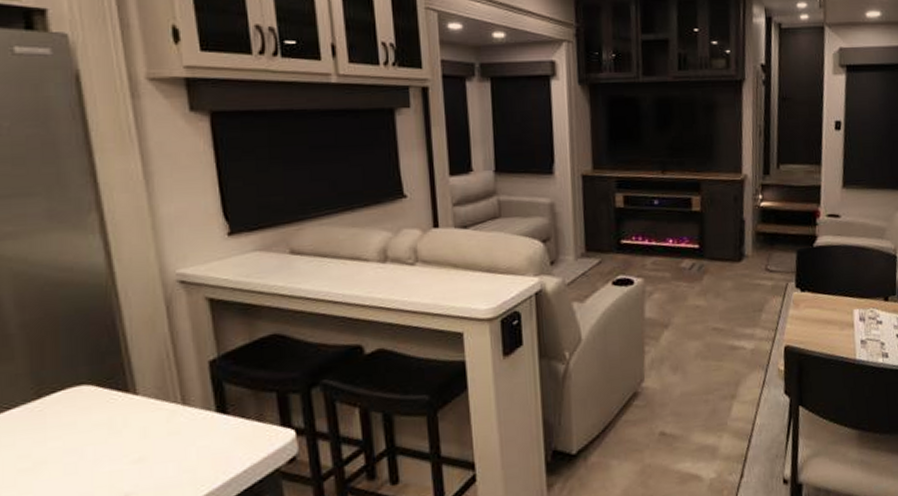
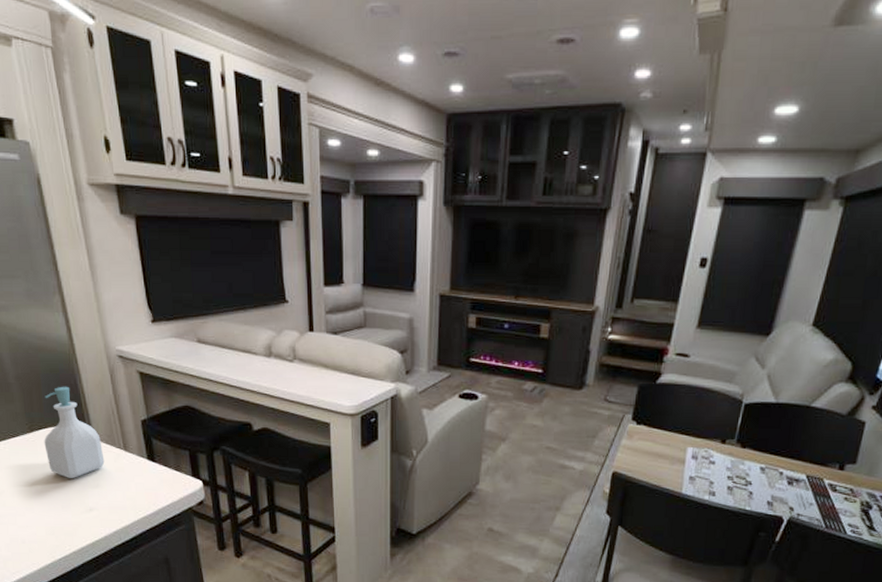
soap bottle: none [58,328,152,456] -> present [44,386,105,478]

